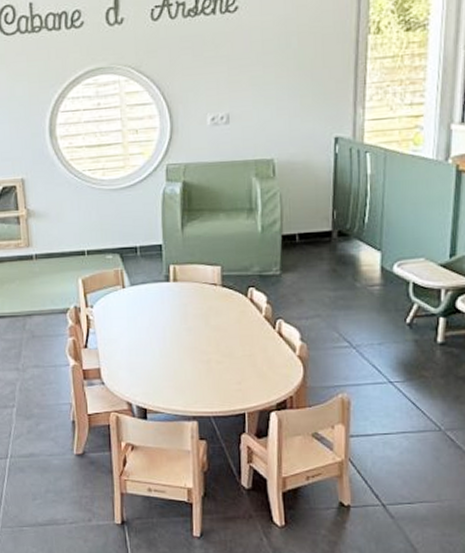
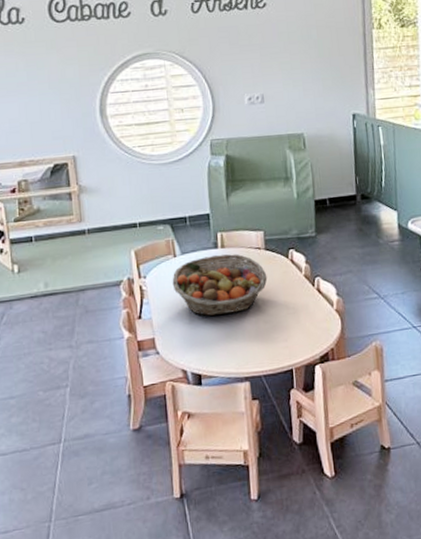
fruit basket: none [120,287,223,352] -> present [172,253,268,317]

